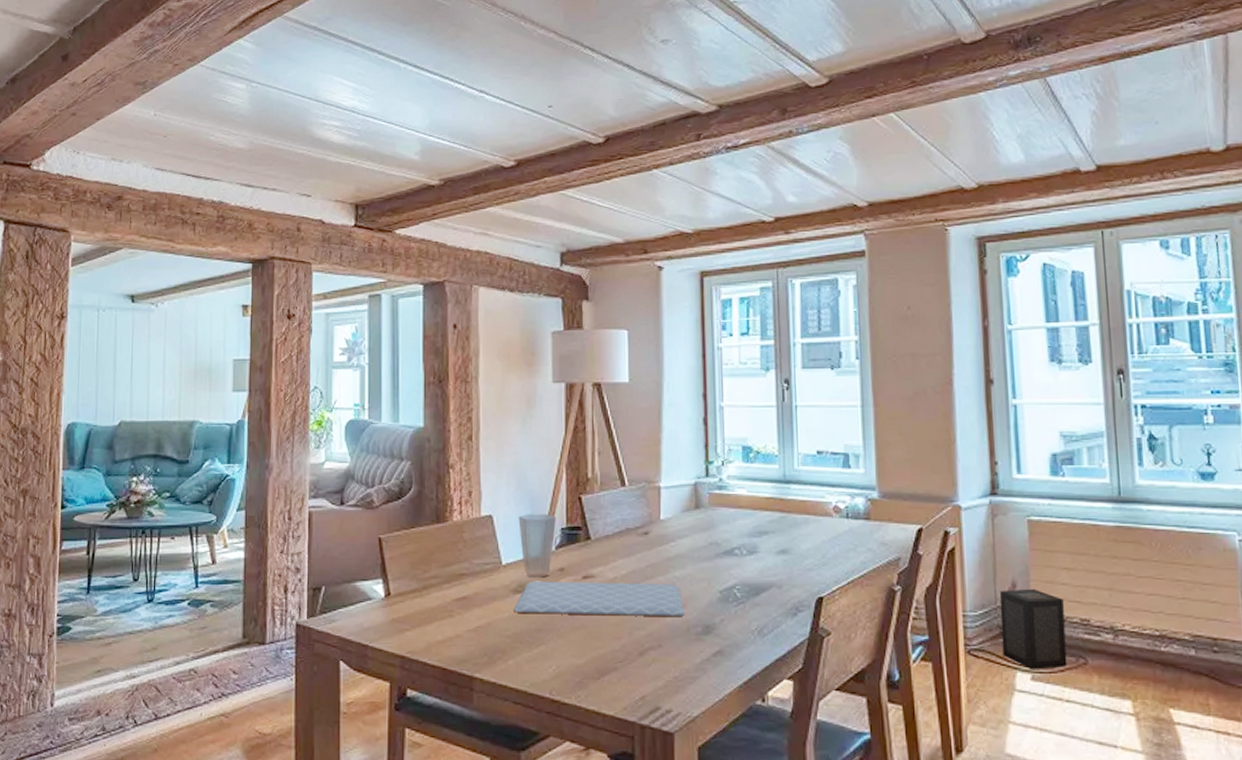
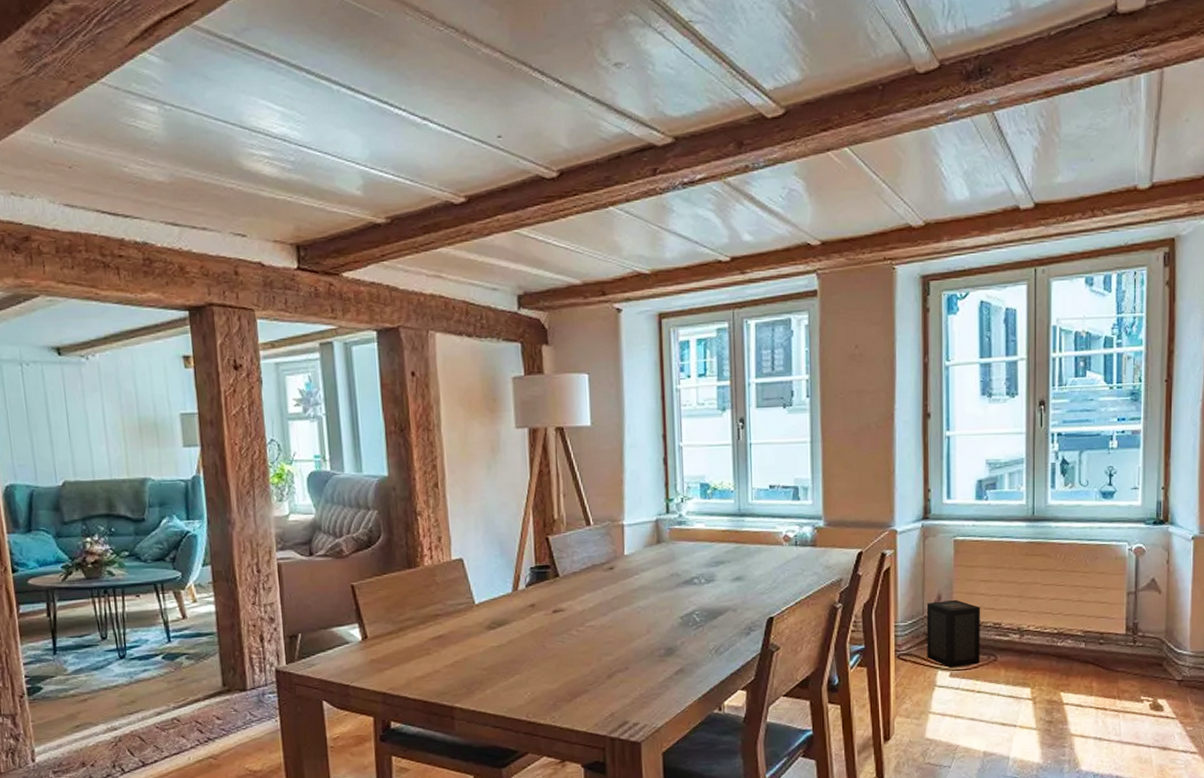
placemat: present [514,581,685,616] -> none [488,613,649,648]
cup: present [518,513,556,578] -> none [488,554,525,615]

